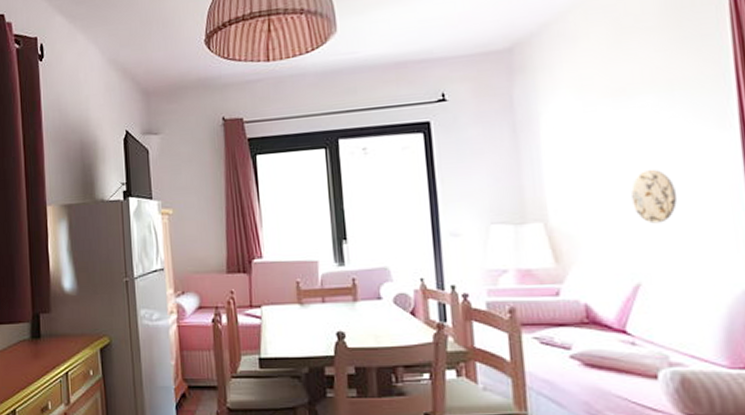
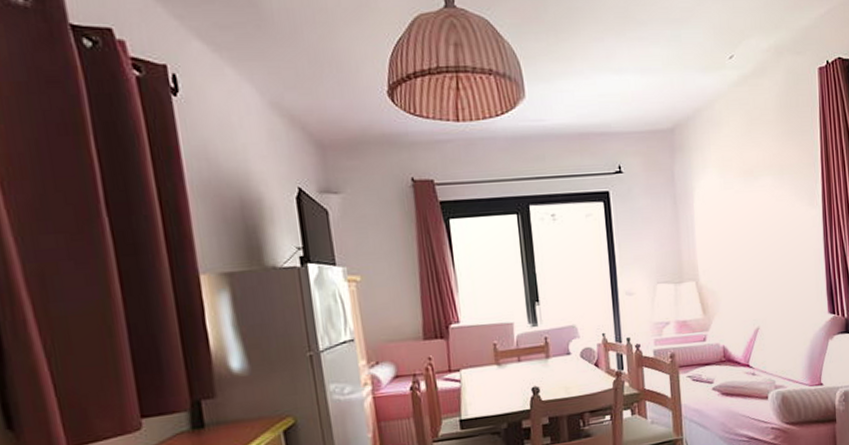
decorative plate: present [630,170,677,224] -> none [754,238,783,280]

